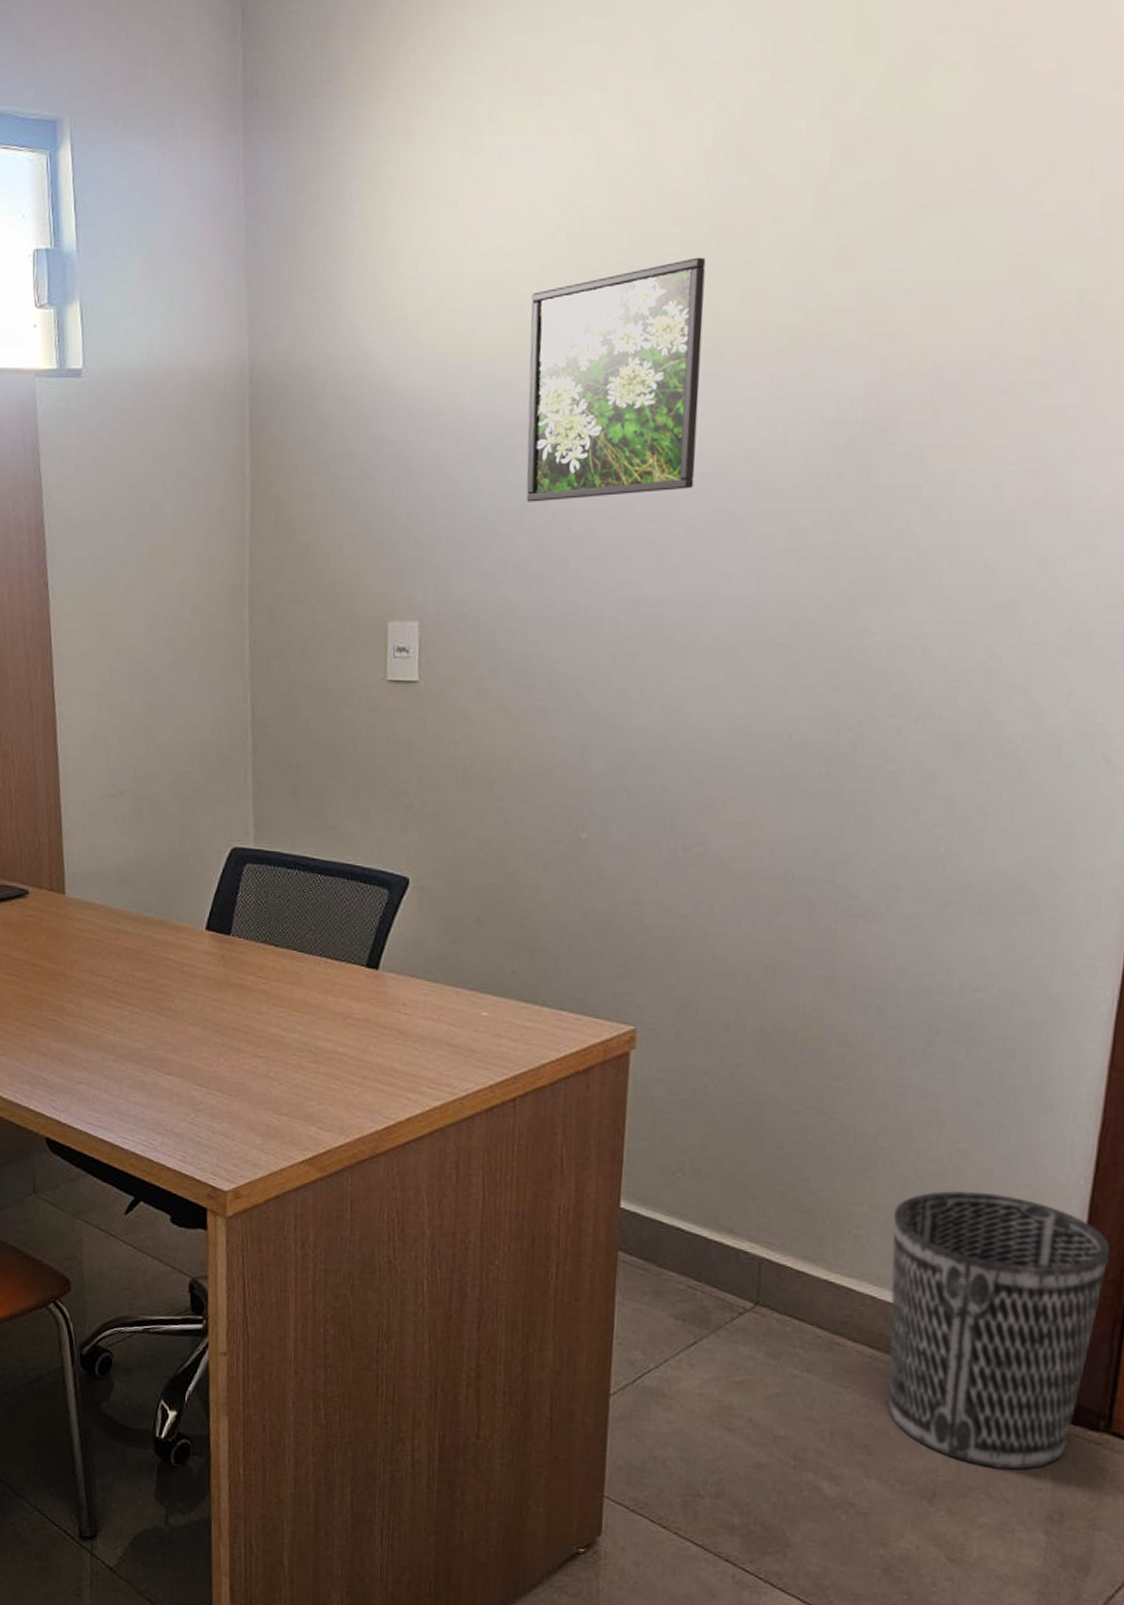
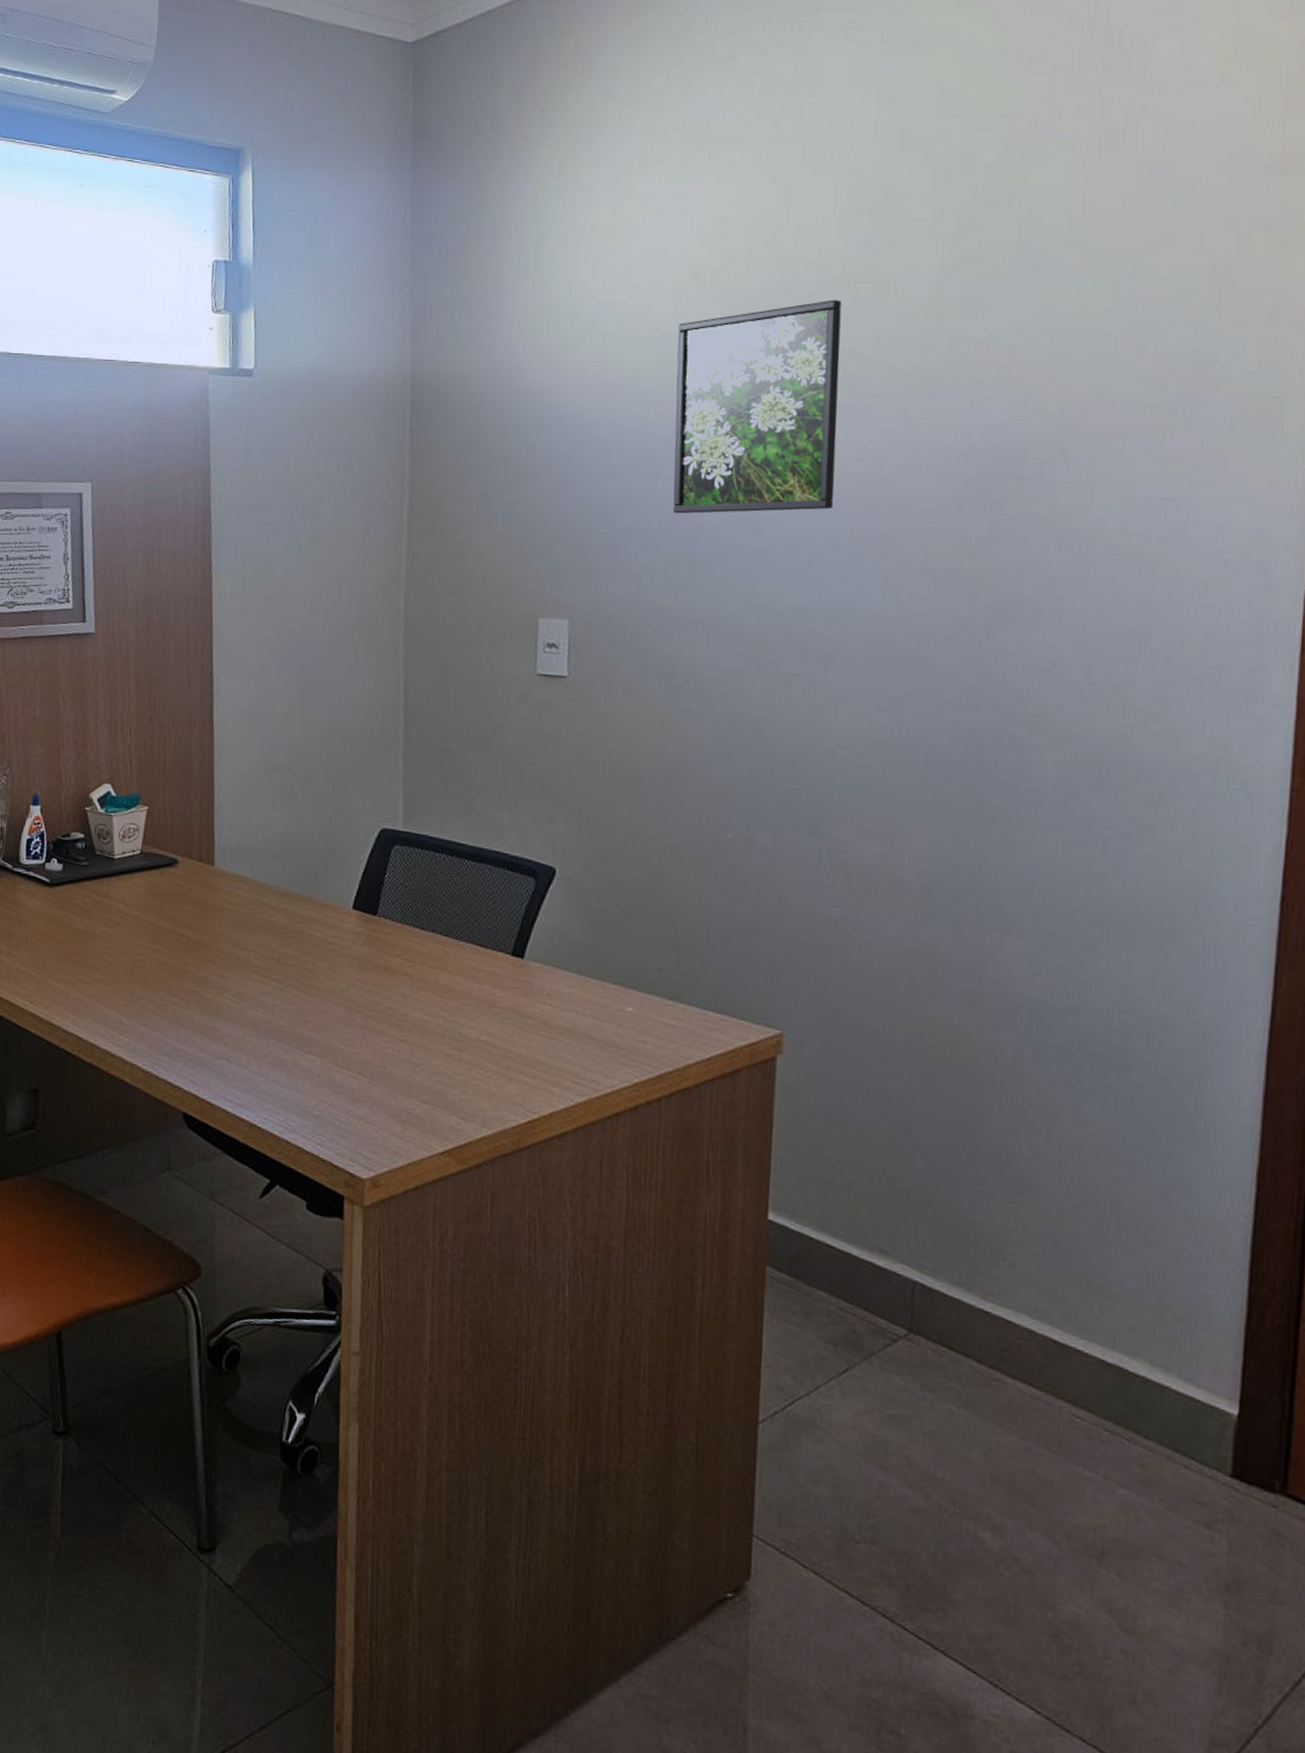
wastebasket: present [887,1191,1111,1470] -> none [1049,1221,1276,1532]

